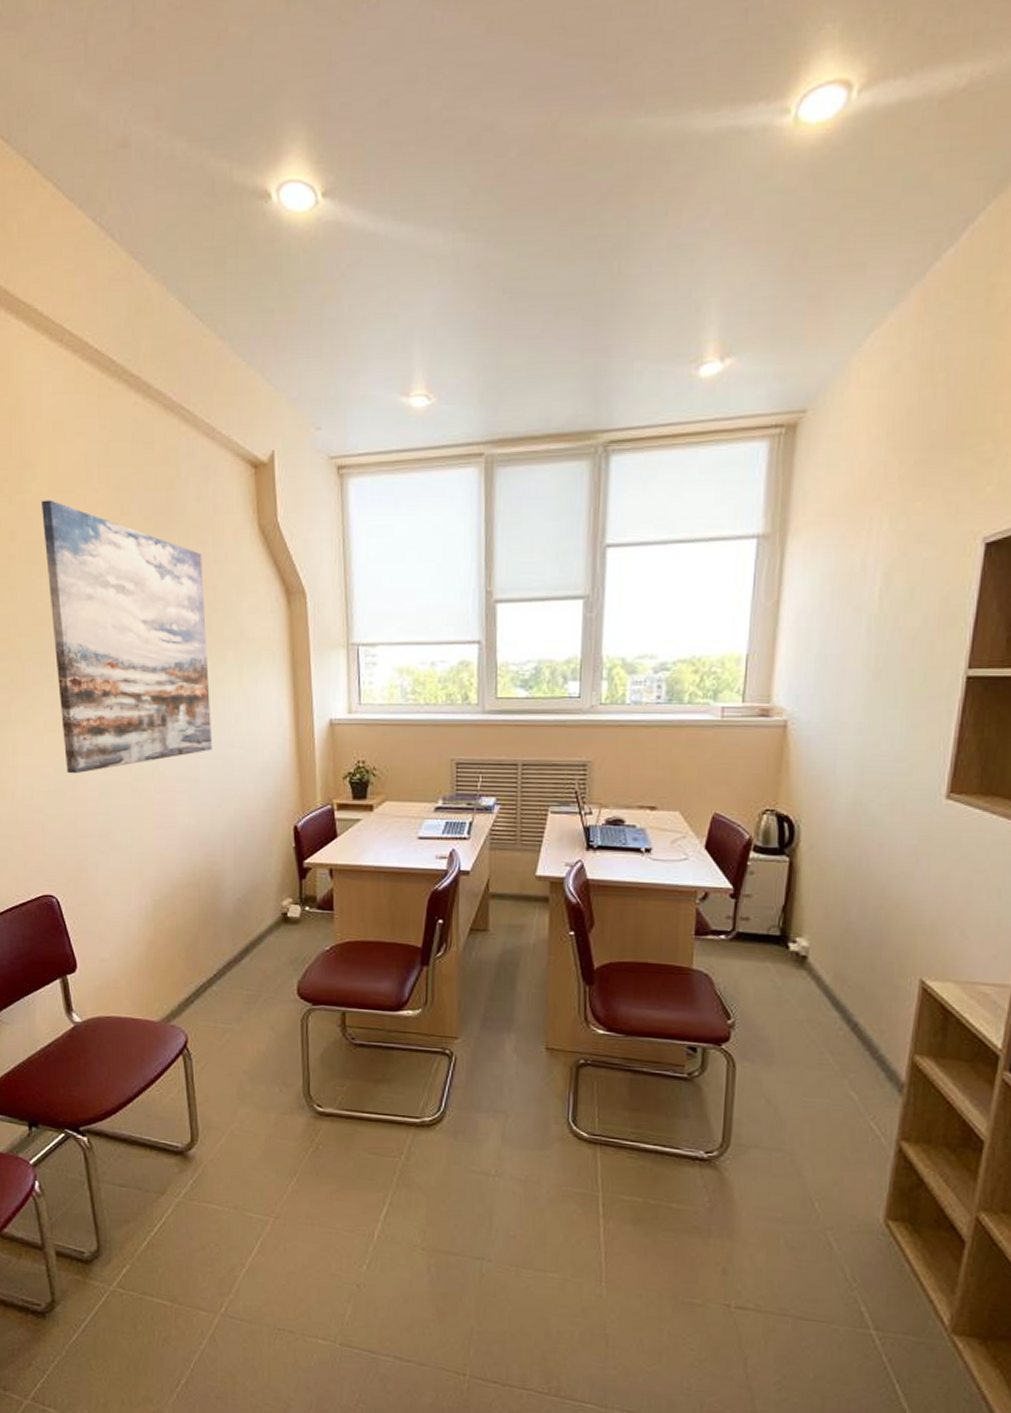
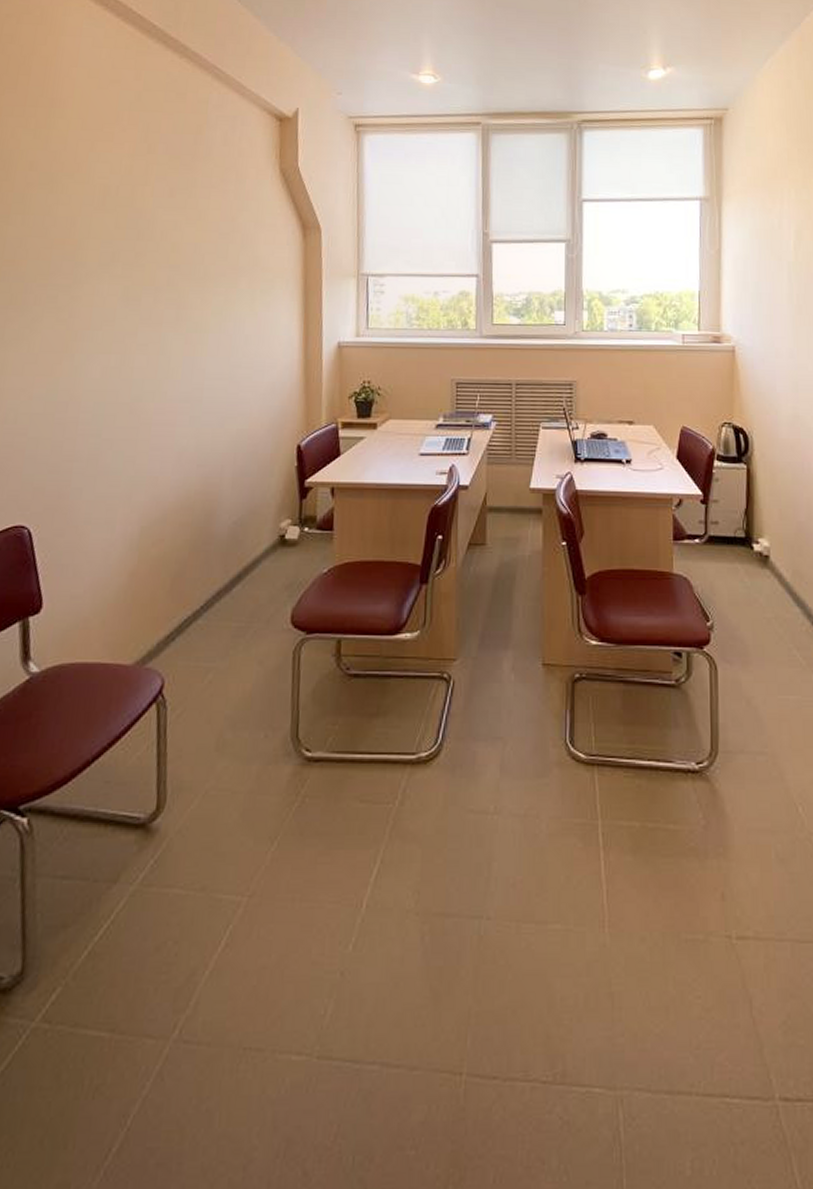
wall art: present [41,500,213,774] -> none [59,135,224,395]

